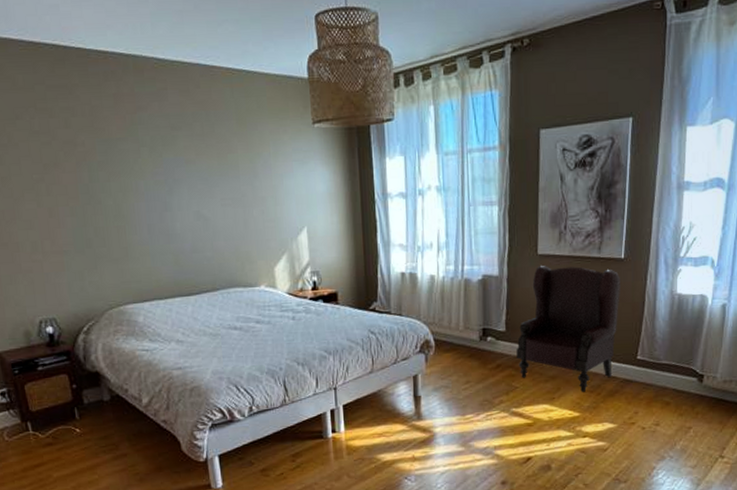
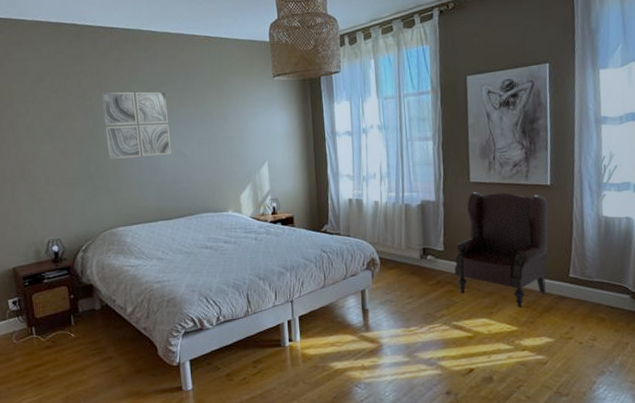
wall art: none [95,136,189,222] -> present [100,92,171,159]

